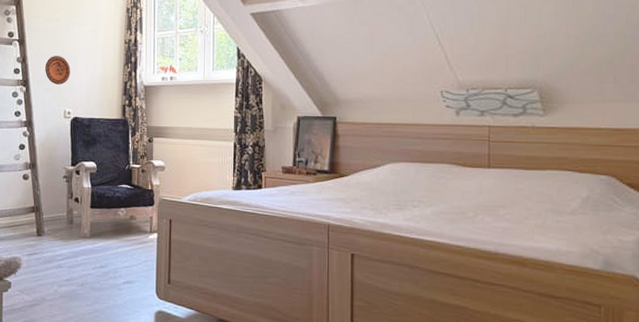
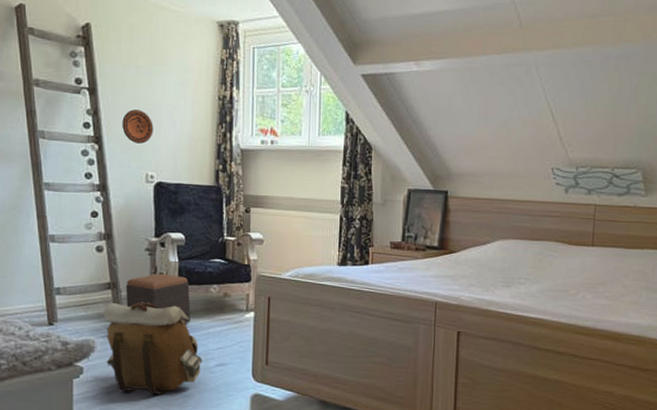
backpack: none [27,223,112,309] -> present [102,301,202,394]
footstool: none [47,198,101,243] -> present [126,273,191,323]

